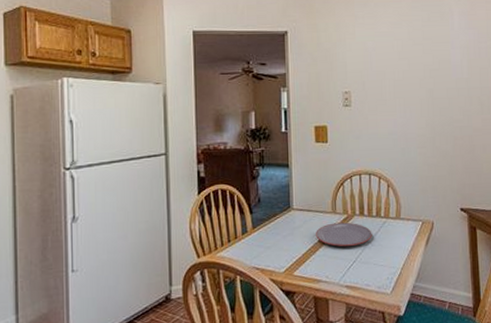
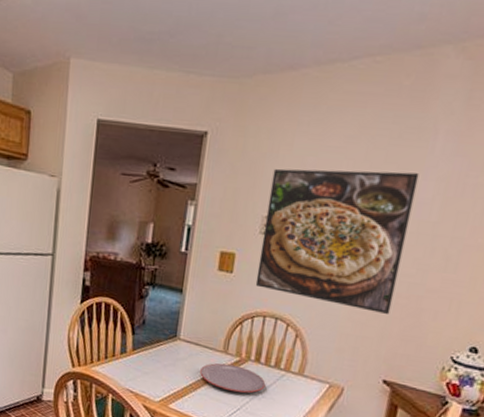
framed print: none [344,45,453,155] -> present [255,168,420,314]

